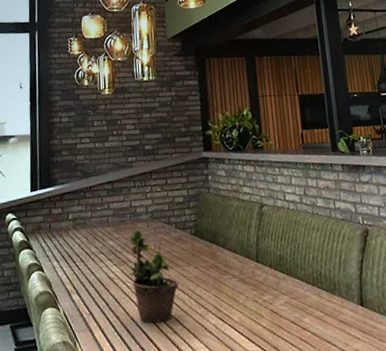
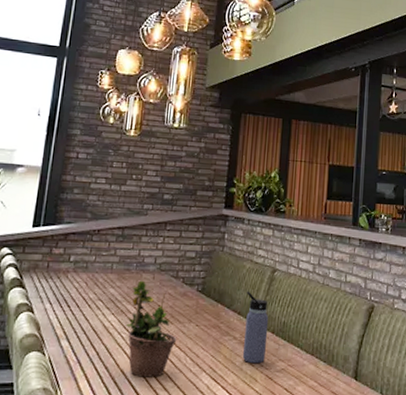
water bottle: none [238,228,267,300] -> present [242,291,269,364]

